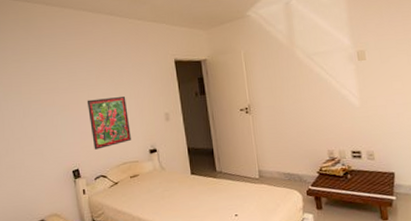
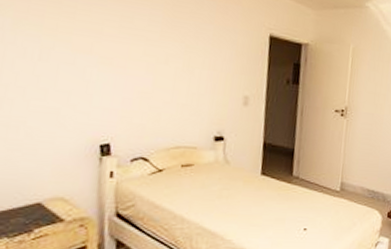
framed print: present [86,97,131,150] -> none [138,57,197,124]

